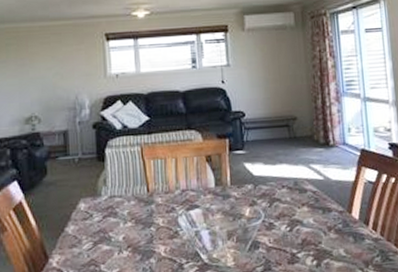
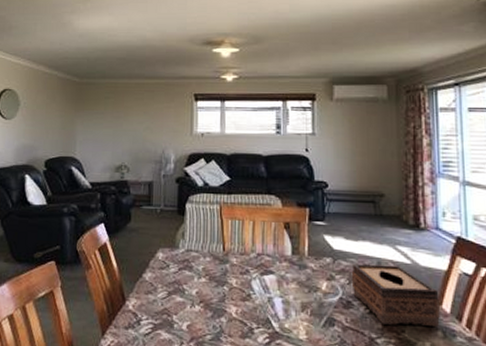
tissue box: none [271,183,351,239] -> present [351,263,440,326]

